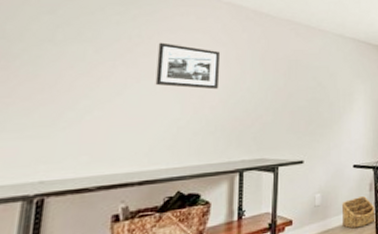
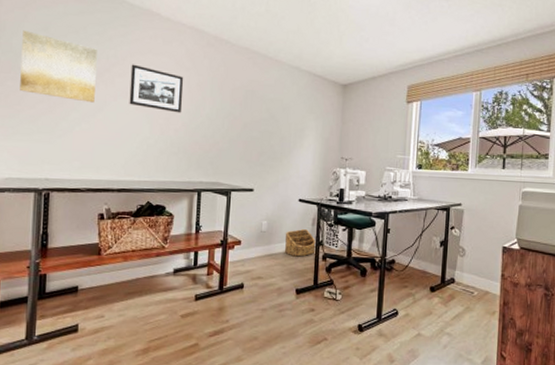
wall art: none [11,14,117,87] -> present [20,30,97,103]

